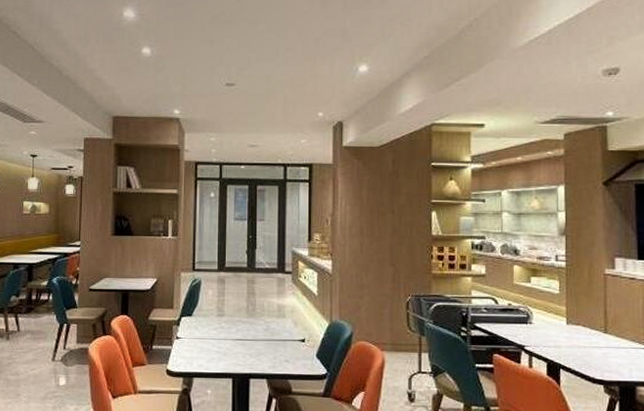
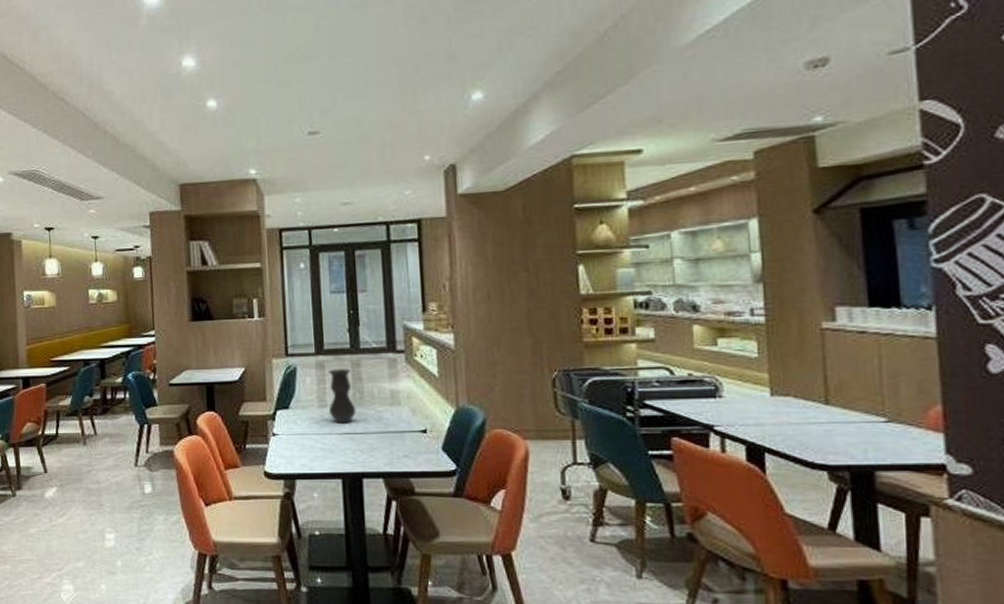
vase: none [226,284,248,331] -> present [327,369,356,424]

